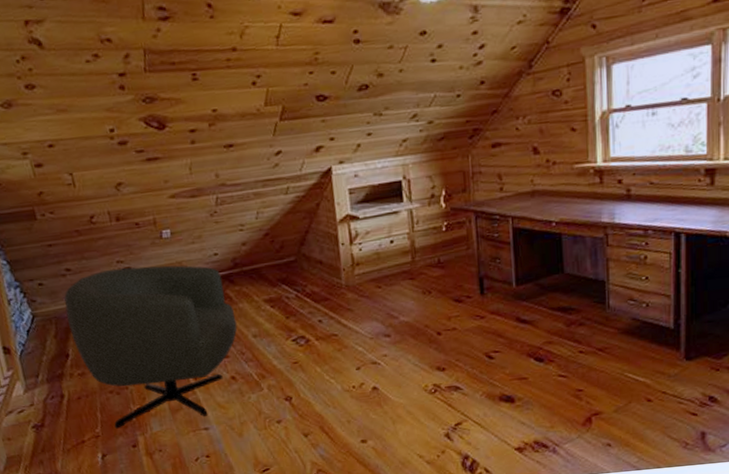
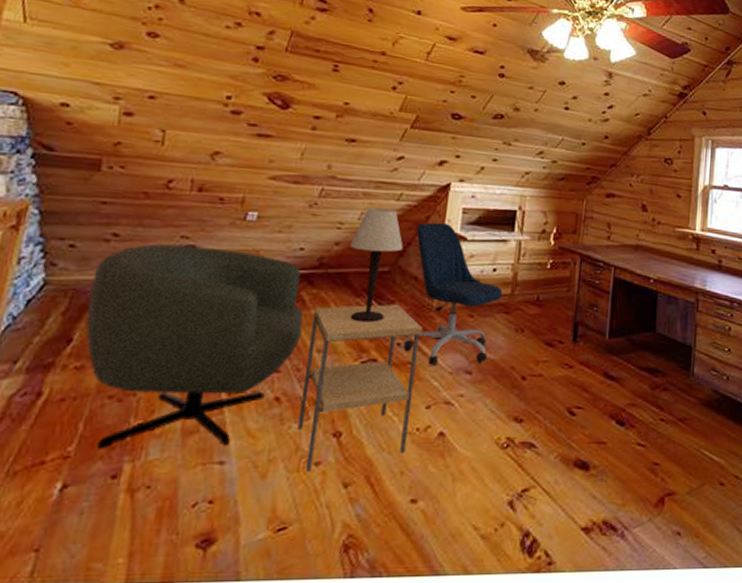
side table: none [241,287,347,429] -> present [297,304,423,473]
table lamp: none [255,203,303,308] -> present [350,208,404,323]
office chair: none [309,206,404,335] -> present [402,222,503,366]

